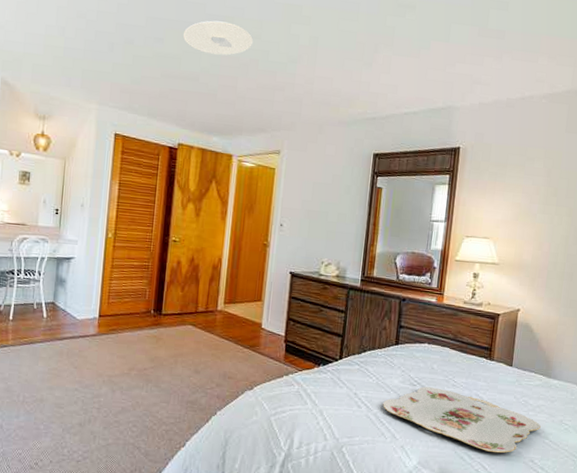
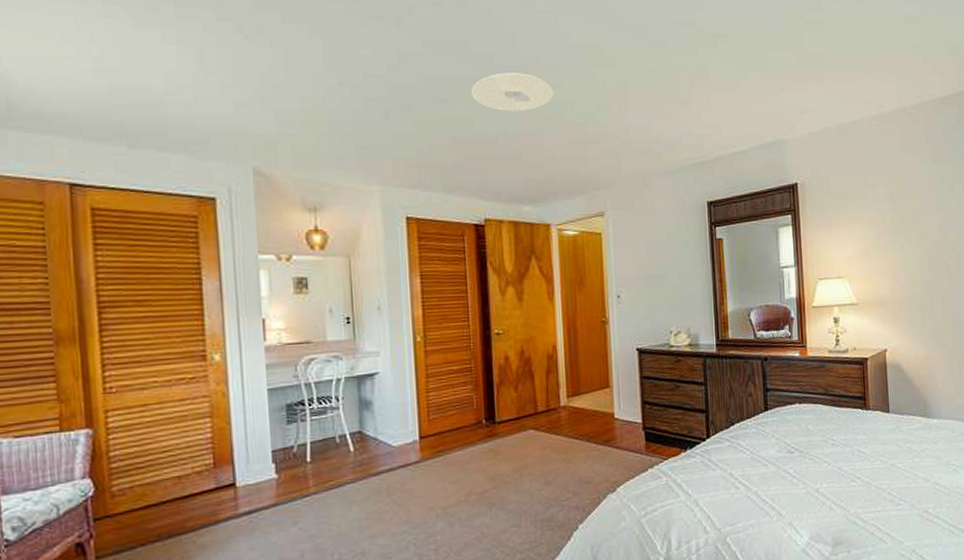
serving tray: present [383,386,541,453] -> none [762,450,929,511]

